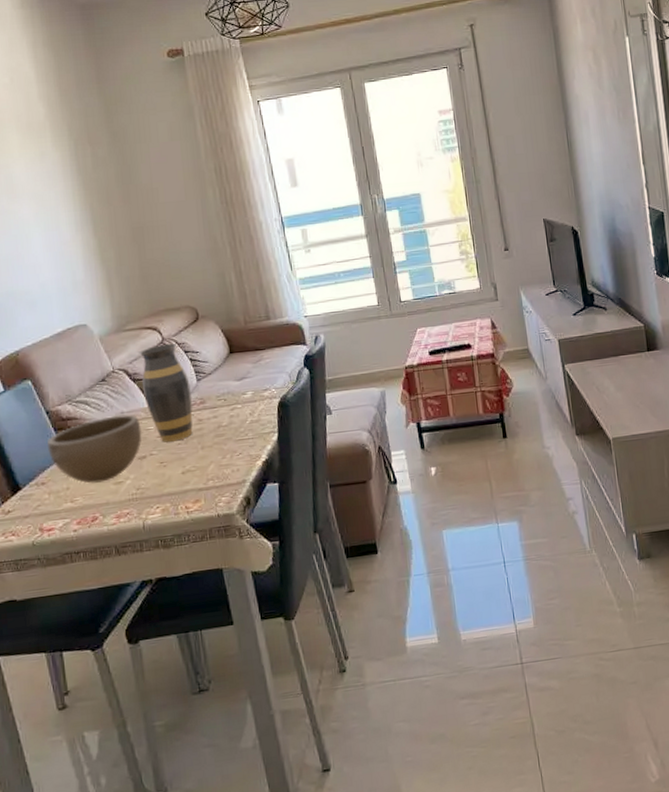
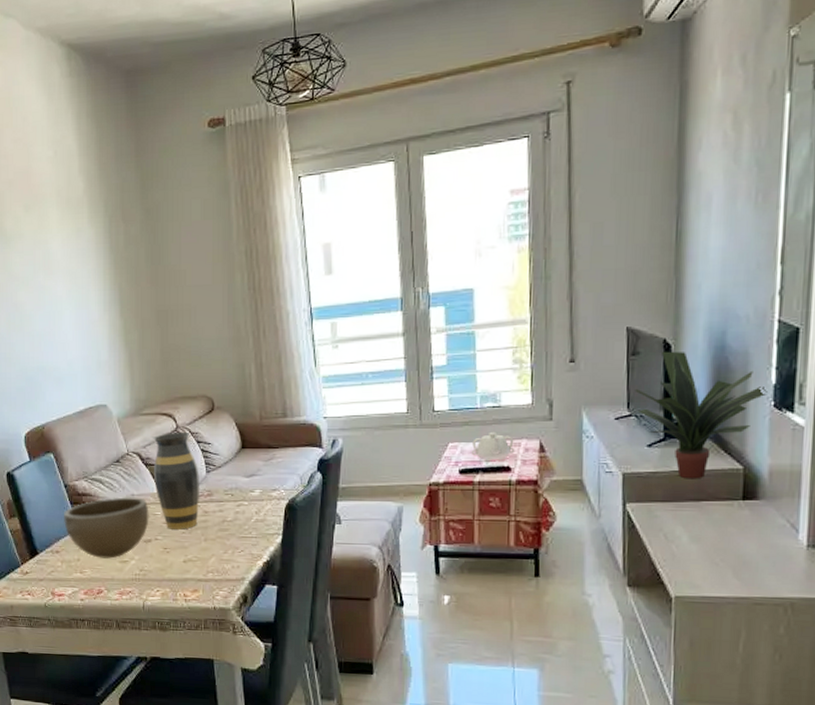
teapot: none [436,315,472,342] -> present [471,431,515,462]
potted plant: none [557,236,650,339] -> present [635,351,767,479]

